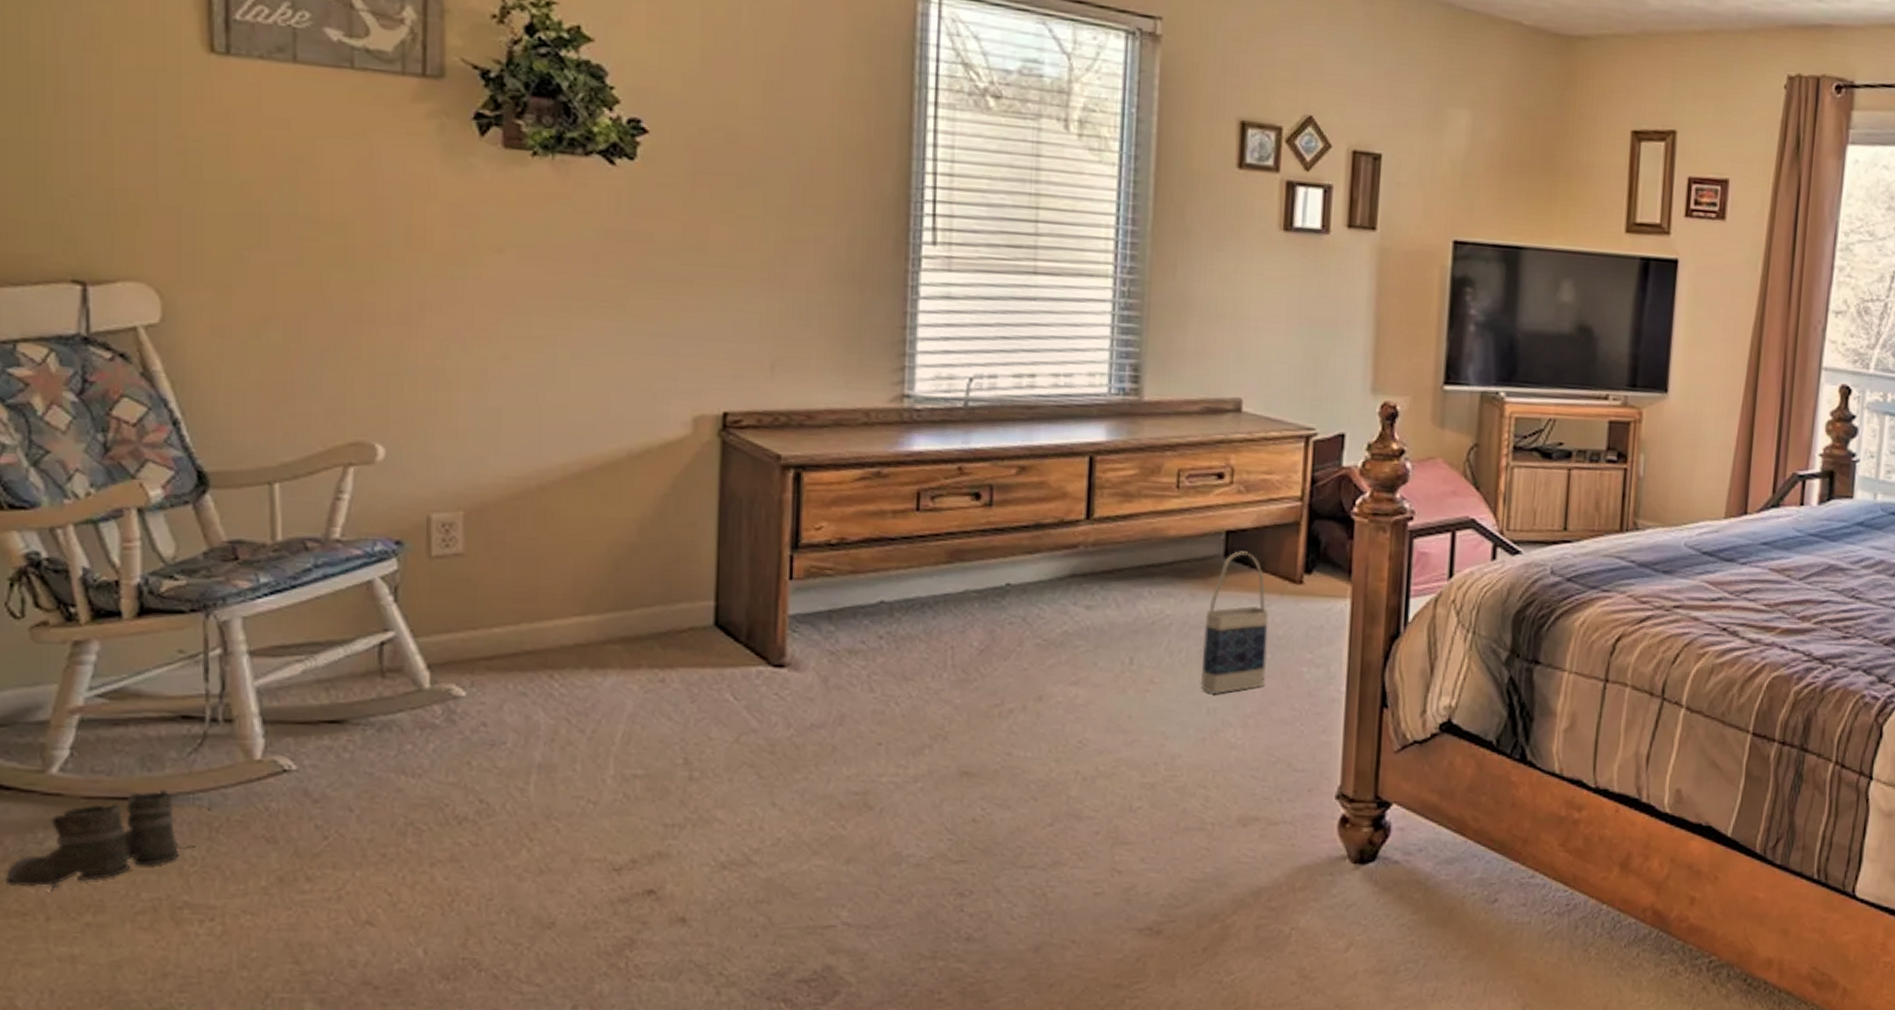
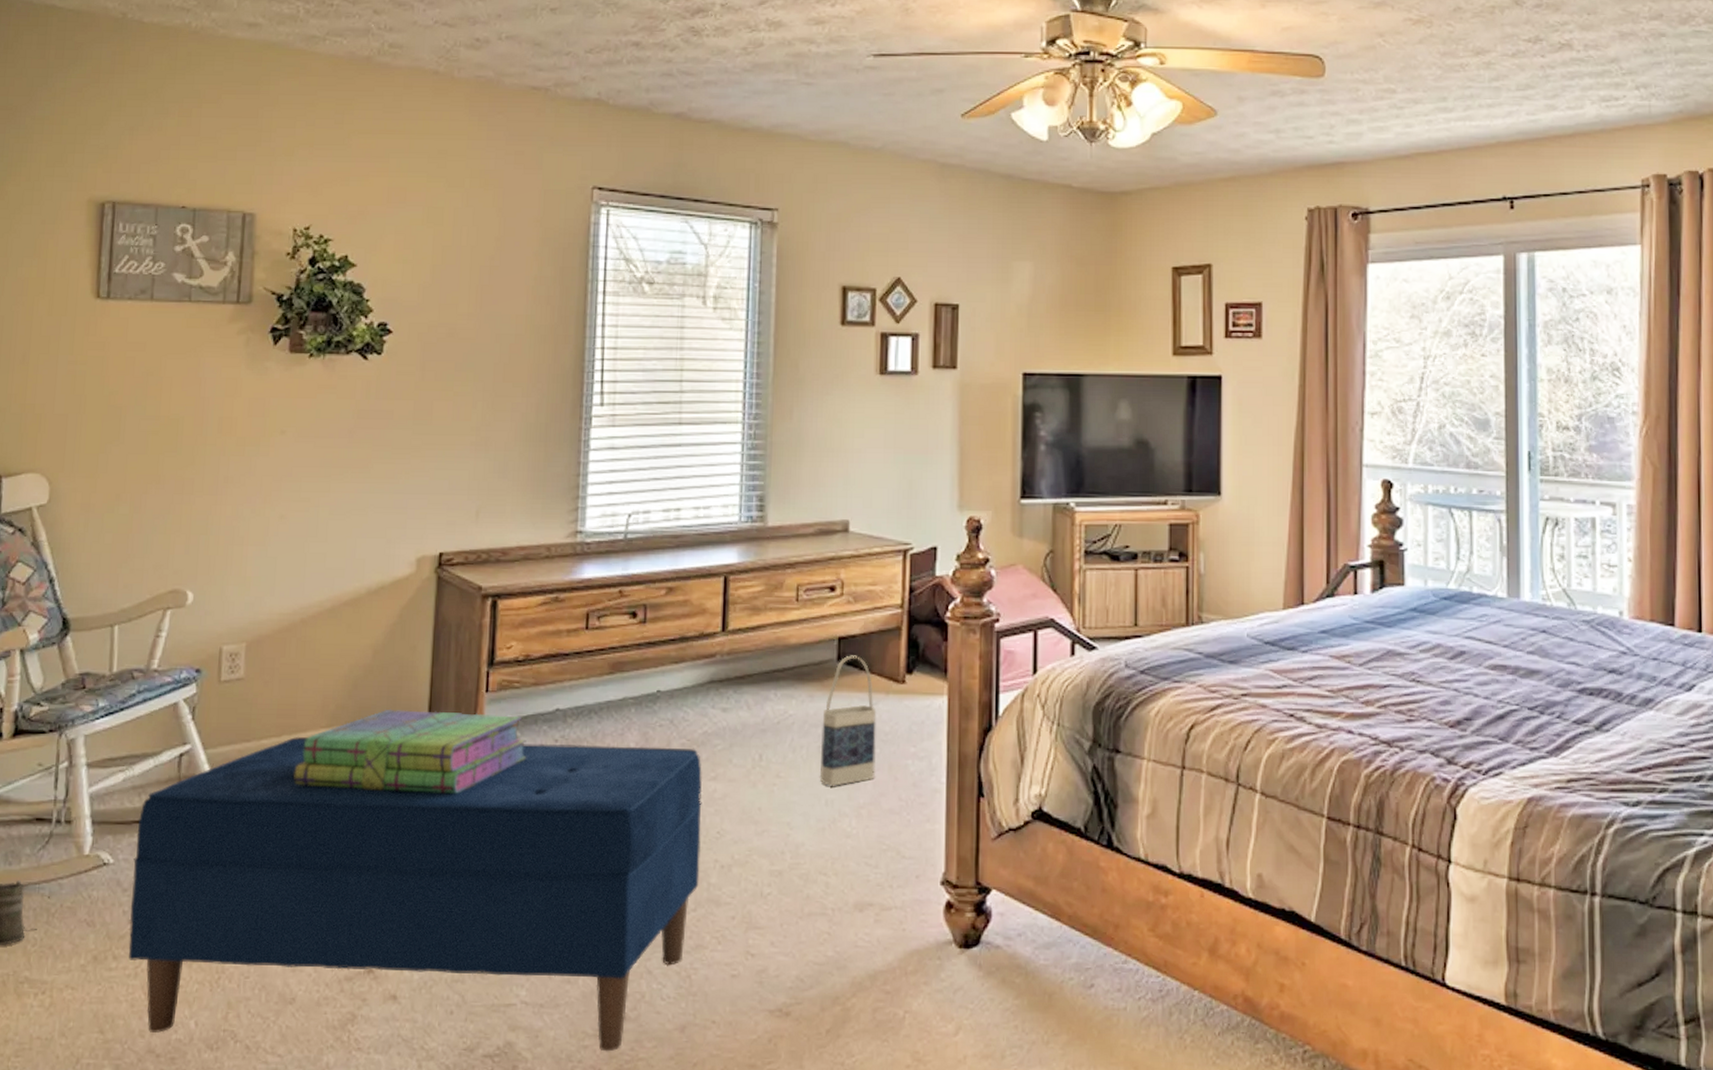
bench: none [325,624,1062,974] -> present [128,736,703,1052]
stack of books: none [539,595,843,695] -> present [294,709,527,794]

